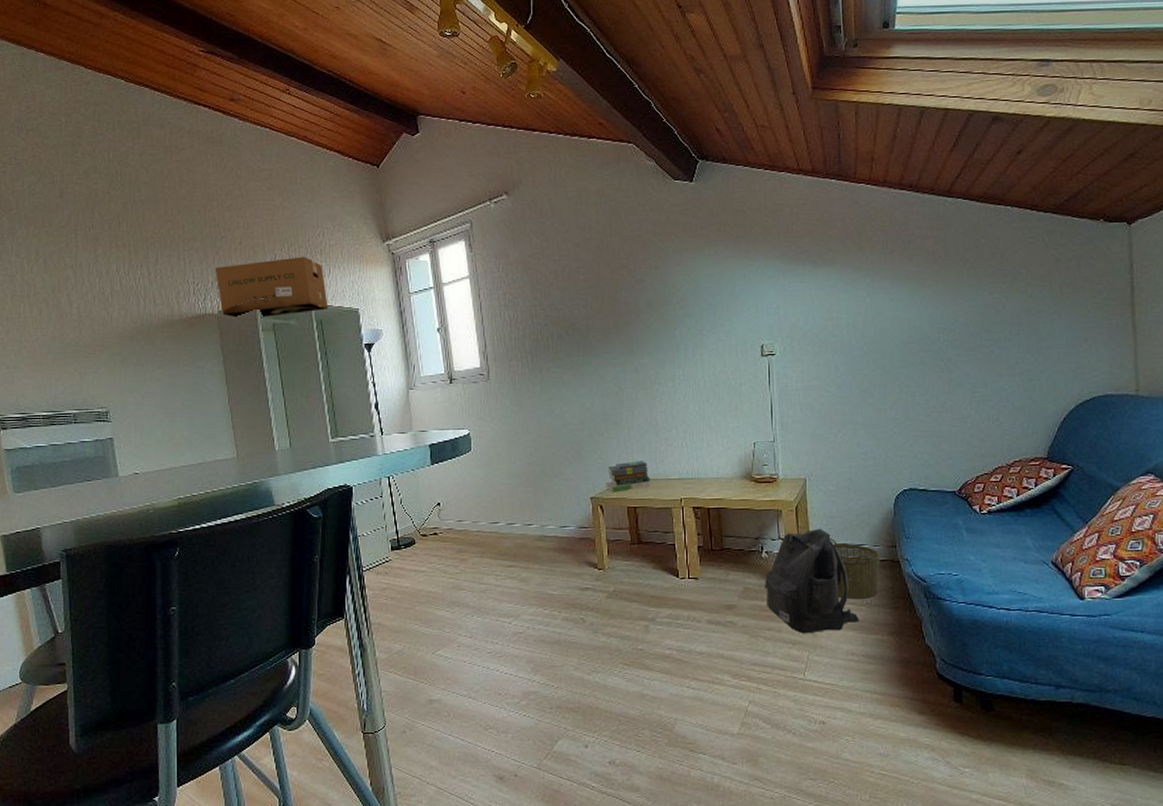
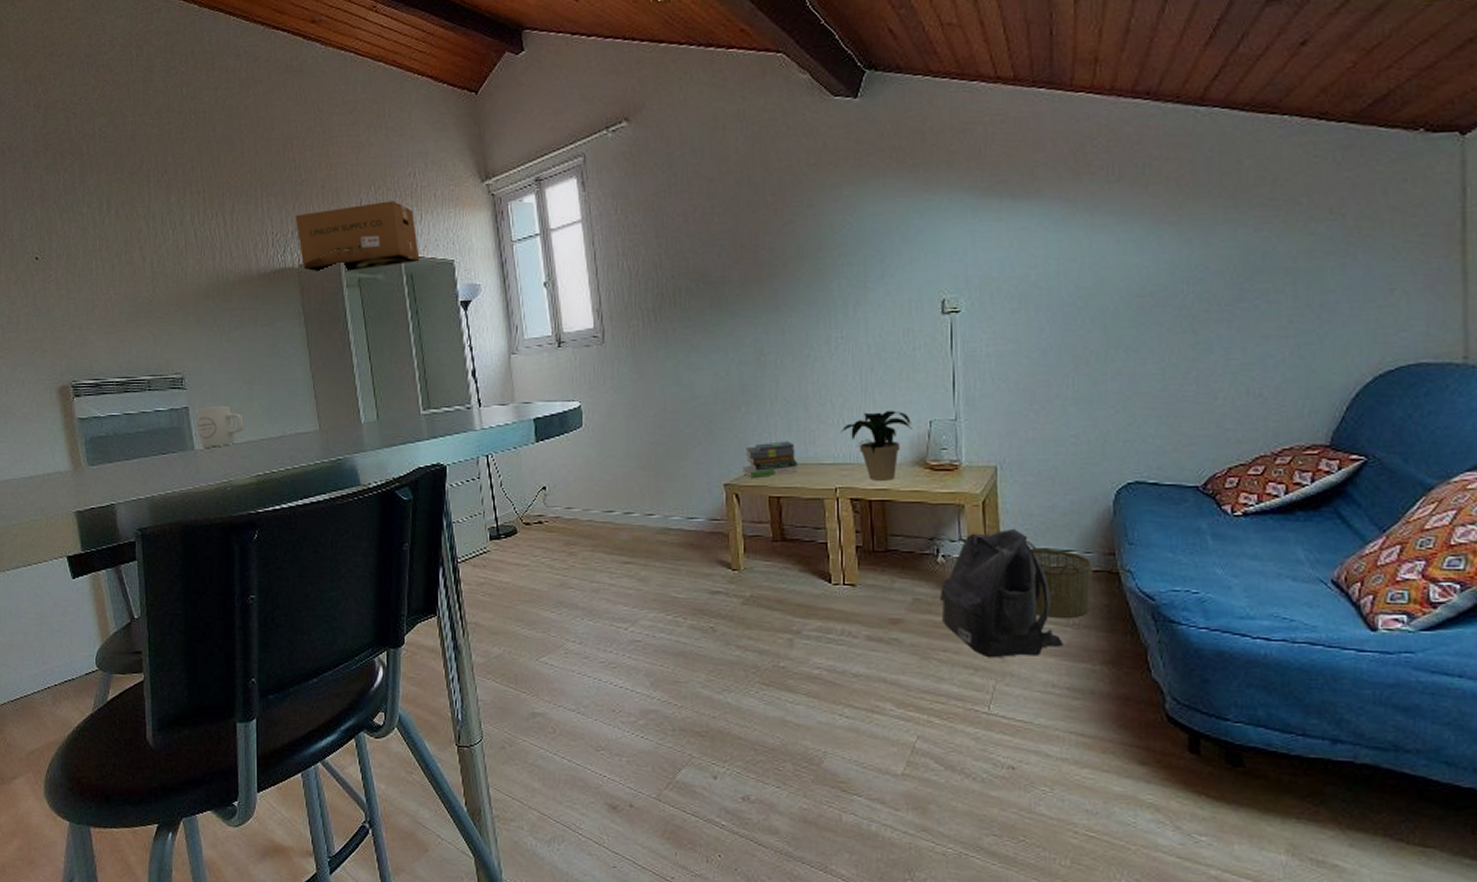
mug: none [119,435,167,474] -> present [195,405,245,448]
potted plant: none [684,434,739,492] -> present [841,410,911,481]

